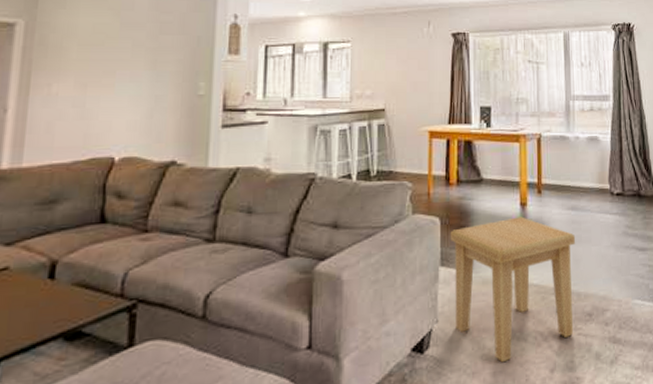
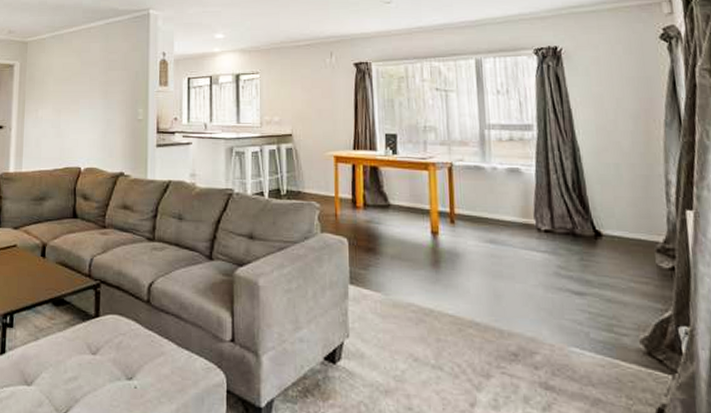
side table: present [450,216,576,363] -> none [358,245,496,387]

